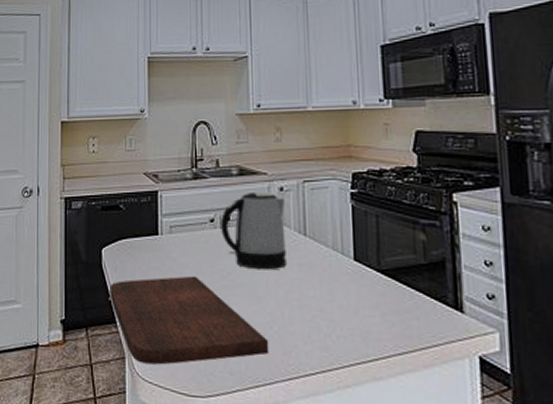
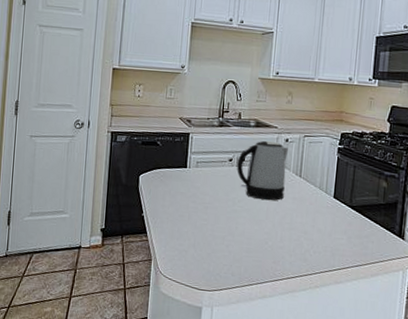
cutting board: present [110,275,269,365] -> none [143,201,264,266]

